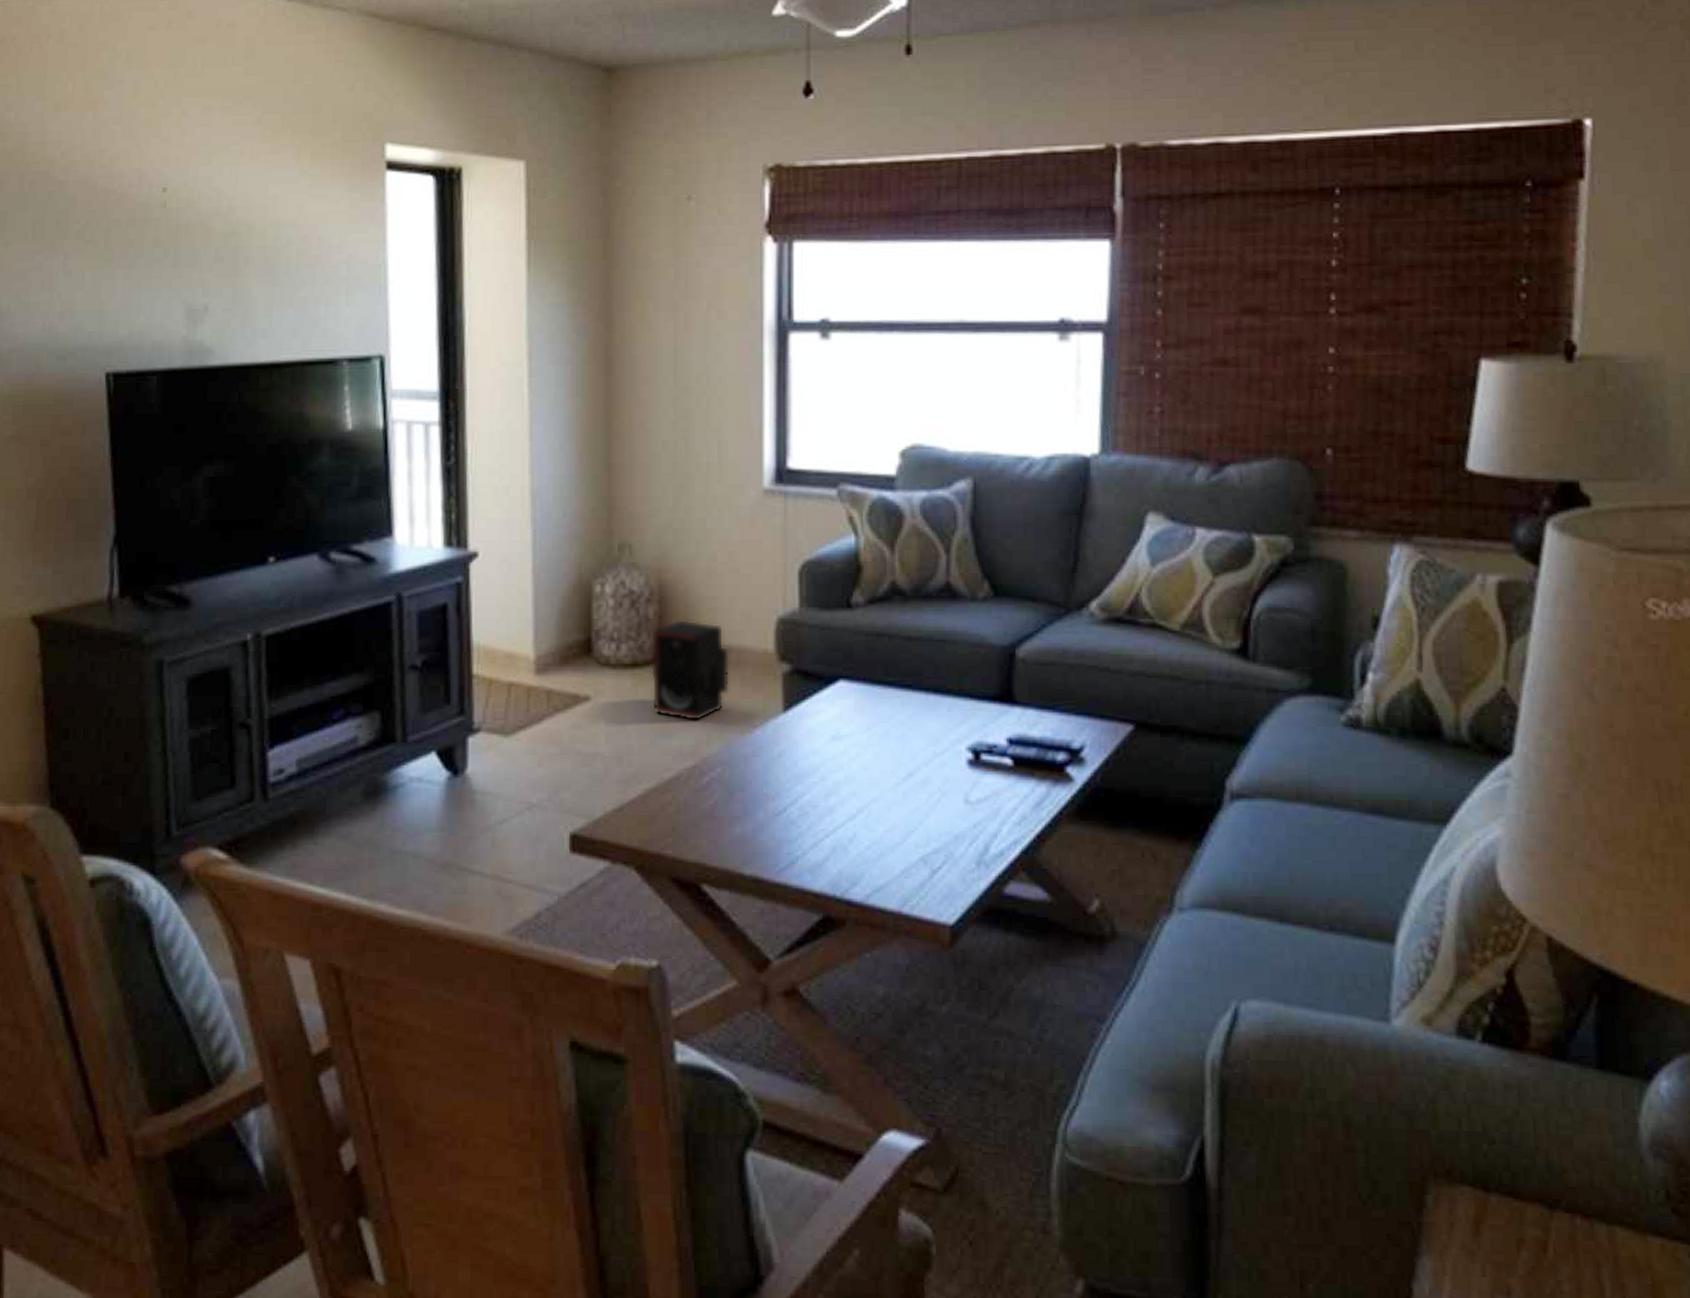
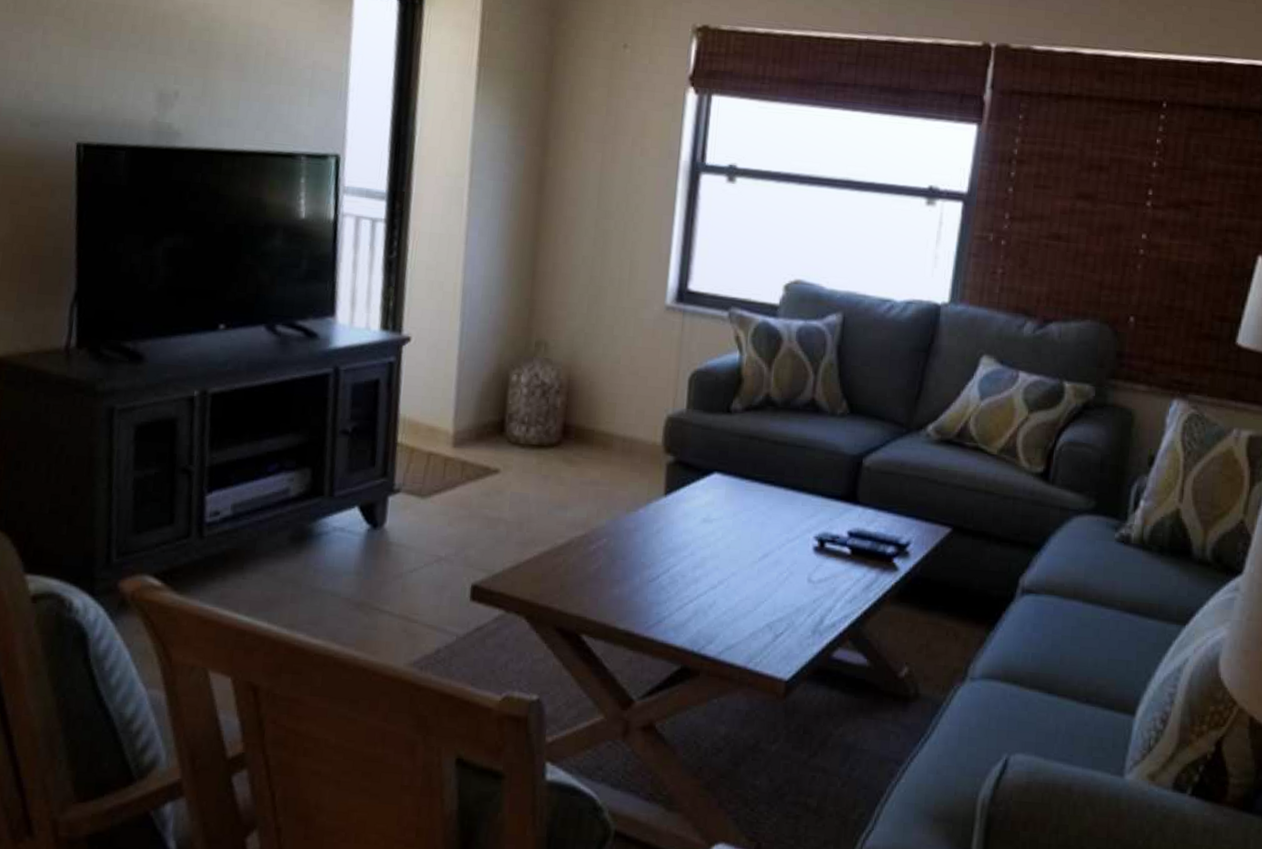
stereo: present [651,620,730,722] -> none [552,411,624,498]

